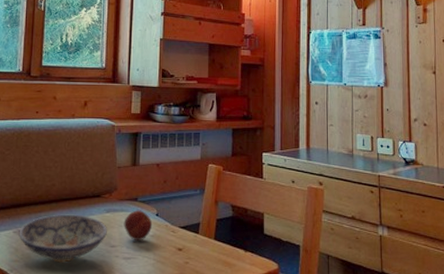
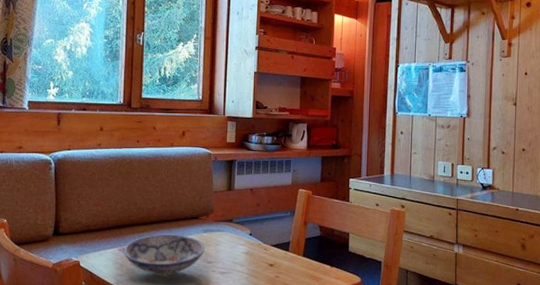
apple: present [123,210,153,242] -> none [220,230,247,258]

